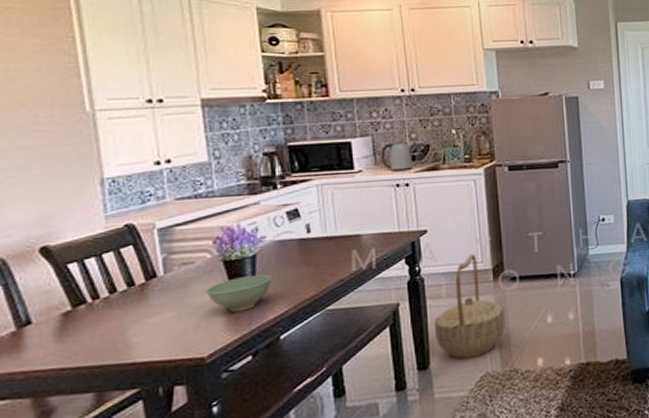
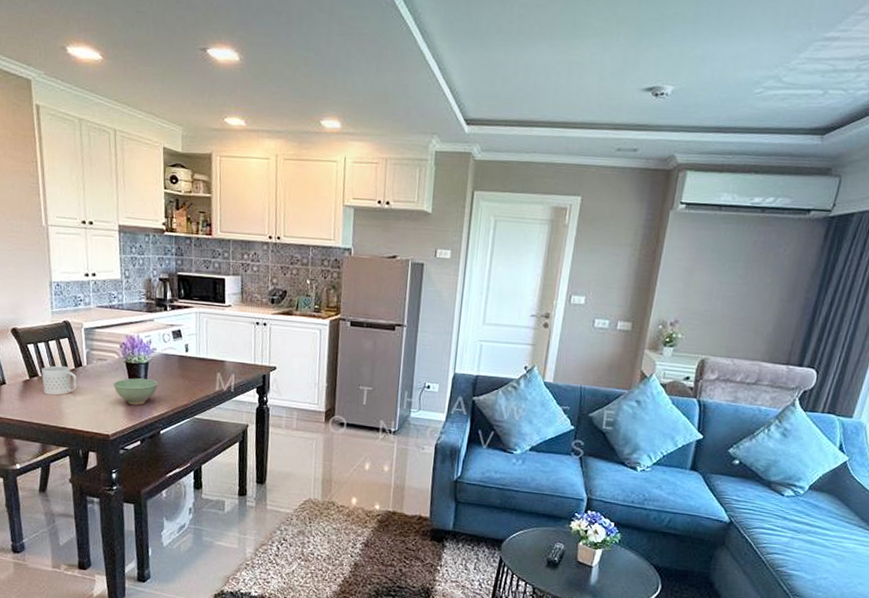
mug: none [92,281,150,325] -> present [41,365,78,396]
kettle: present [381,141,412,172] -> none [246,283,272,312]
basket: present [434,254,505,360] -> none [272,395,331,484]

